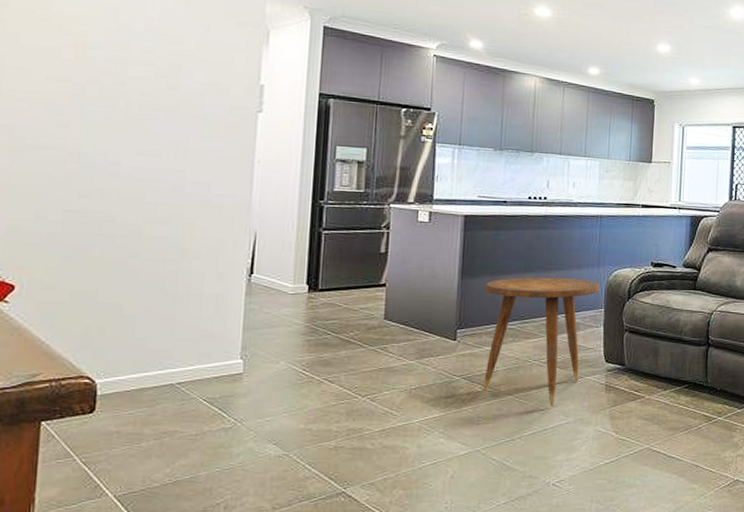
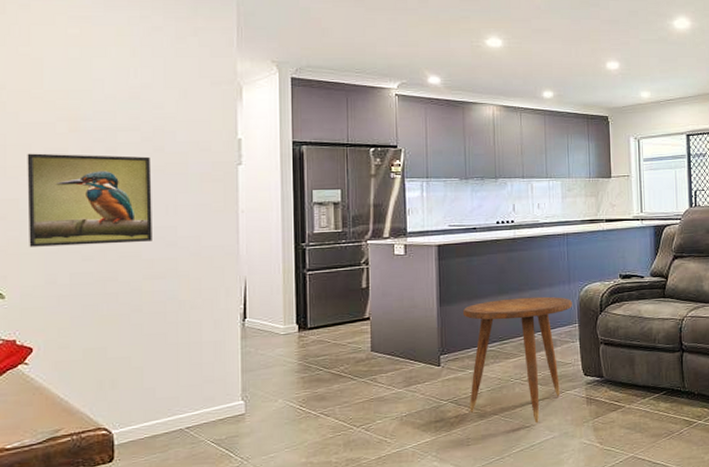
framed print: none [20,78,164,184] -> present [27,153,152,247]

